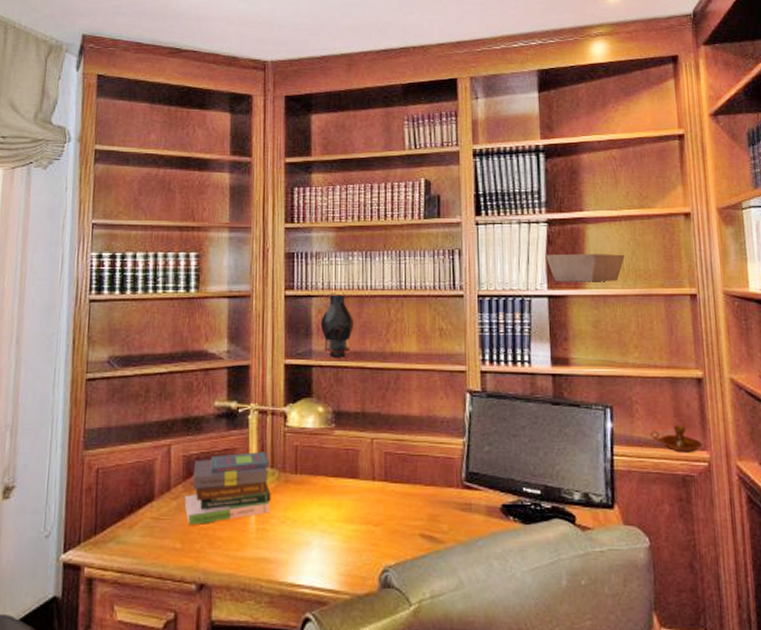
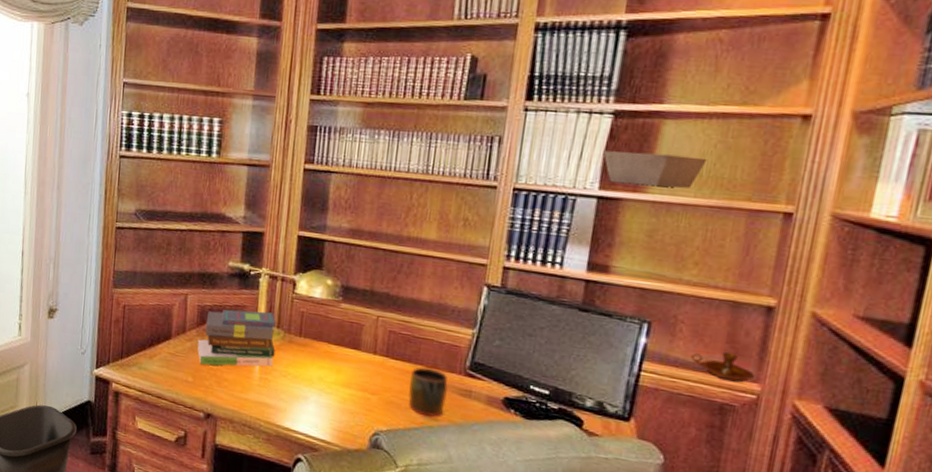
vase: present [320,293,354,357] -> none [337,170,373,236]
mug: none [410,485,450,539] -> present [408,367,448,417]

